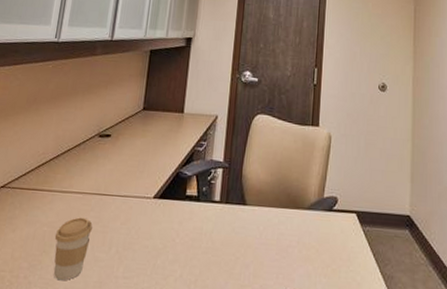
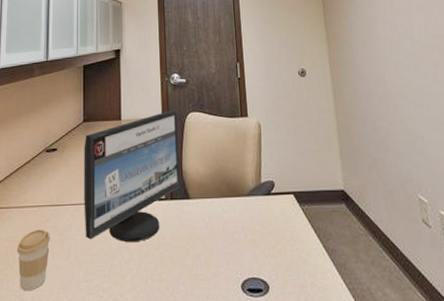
computer monitor: none [129,109,245,244] -> present [84,110,181,243]

